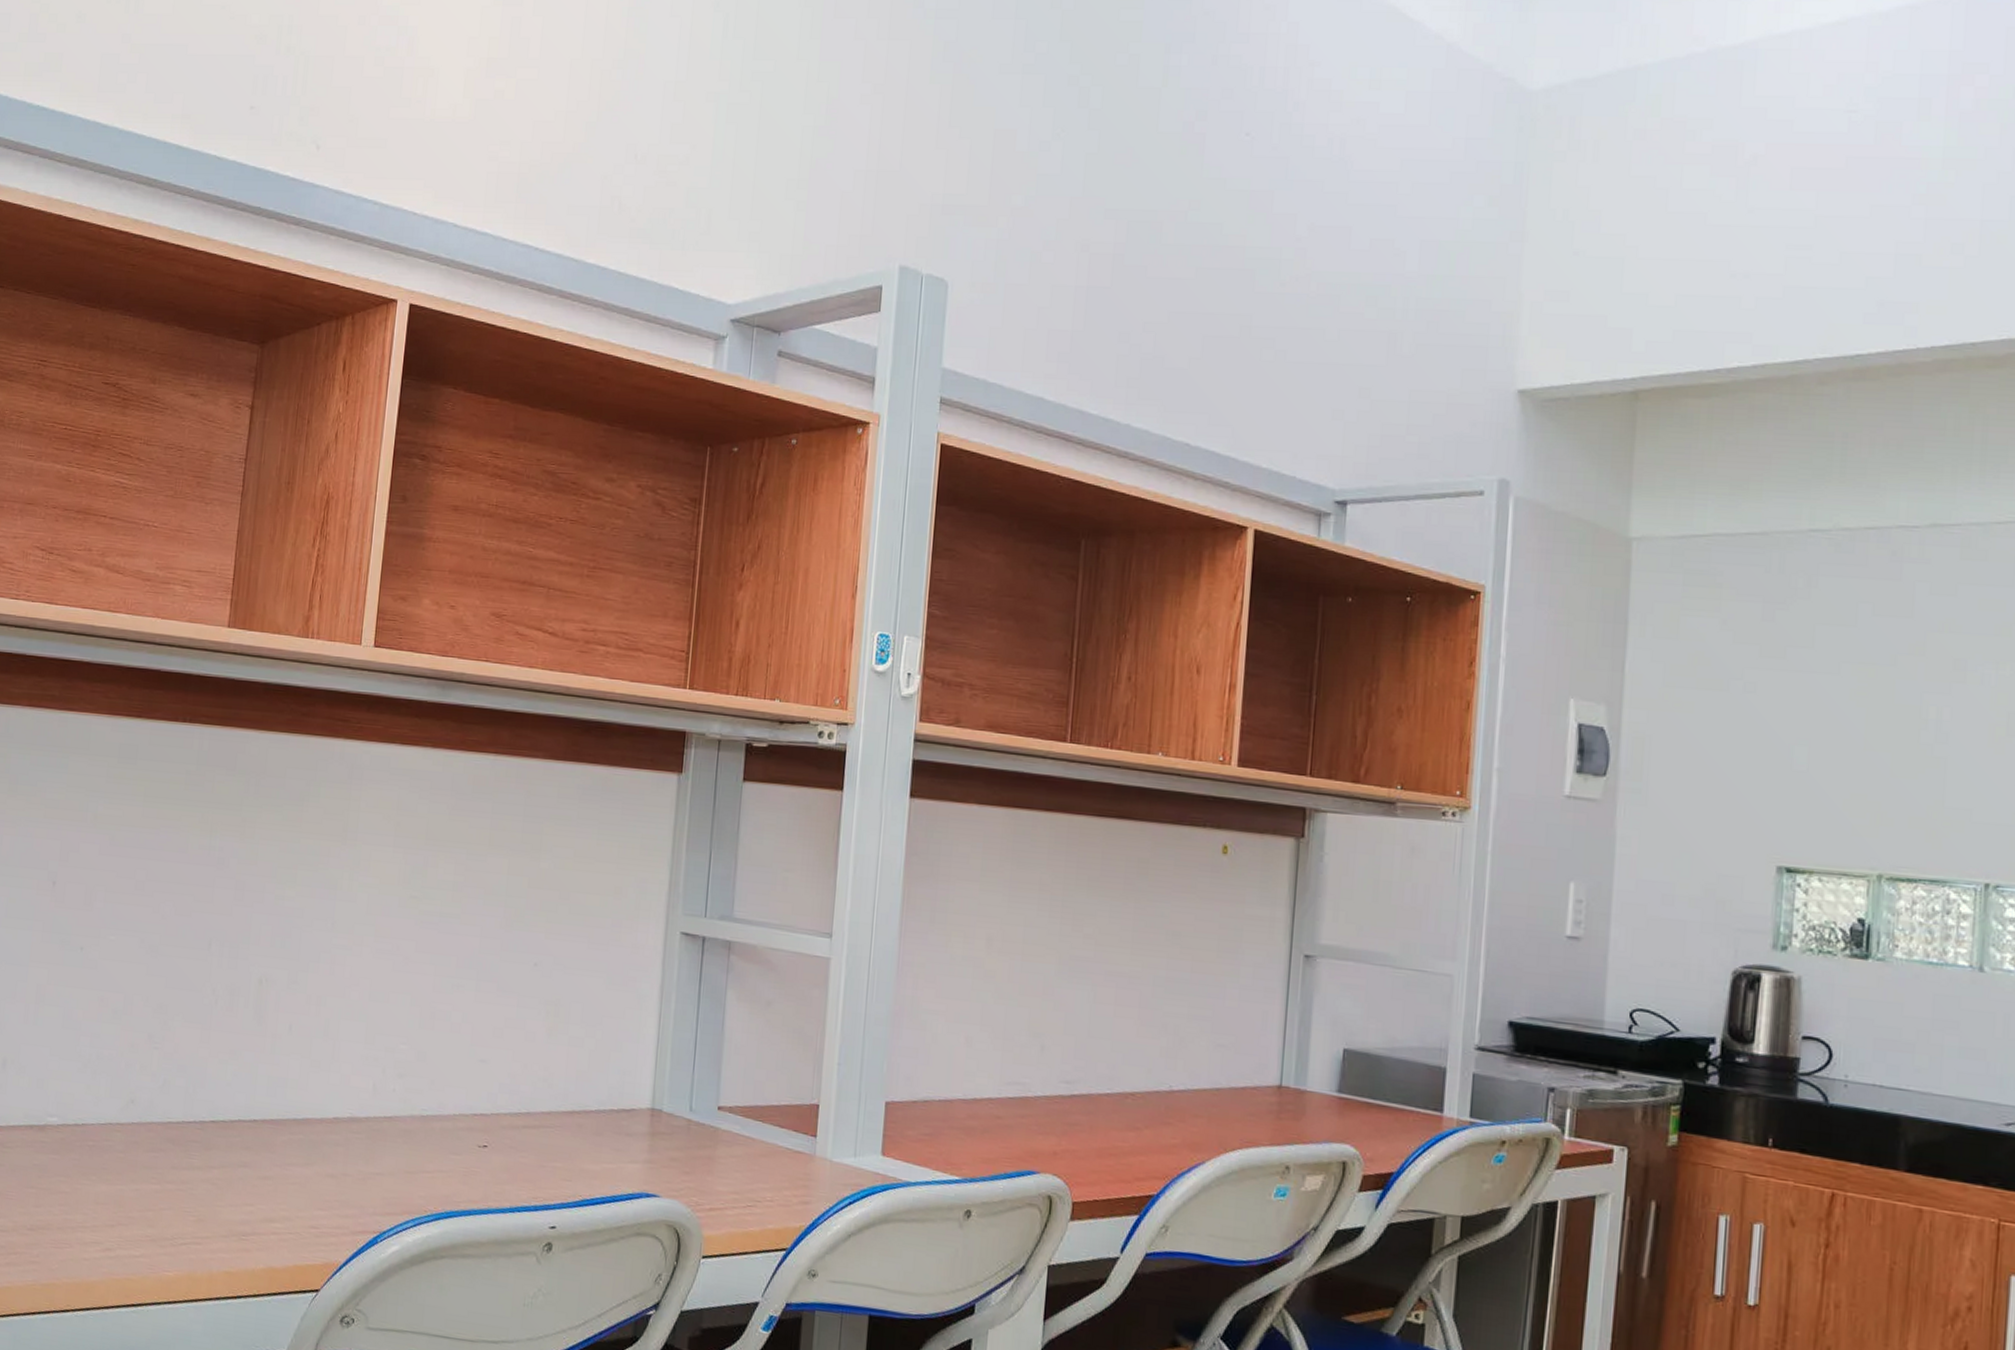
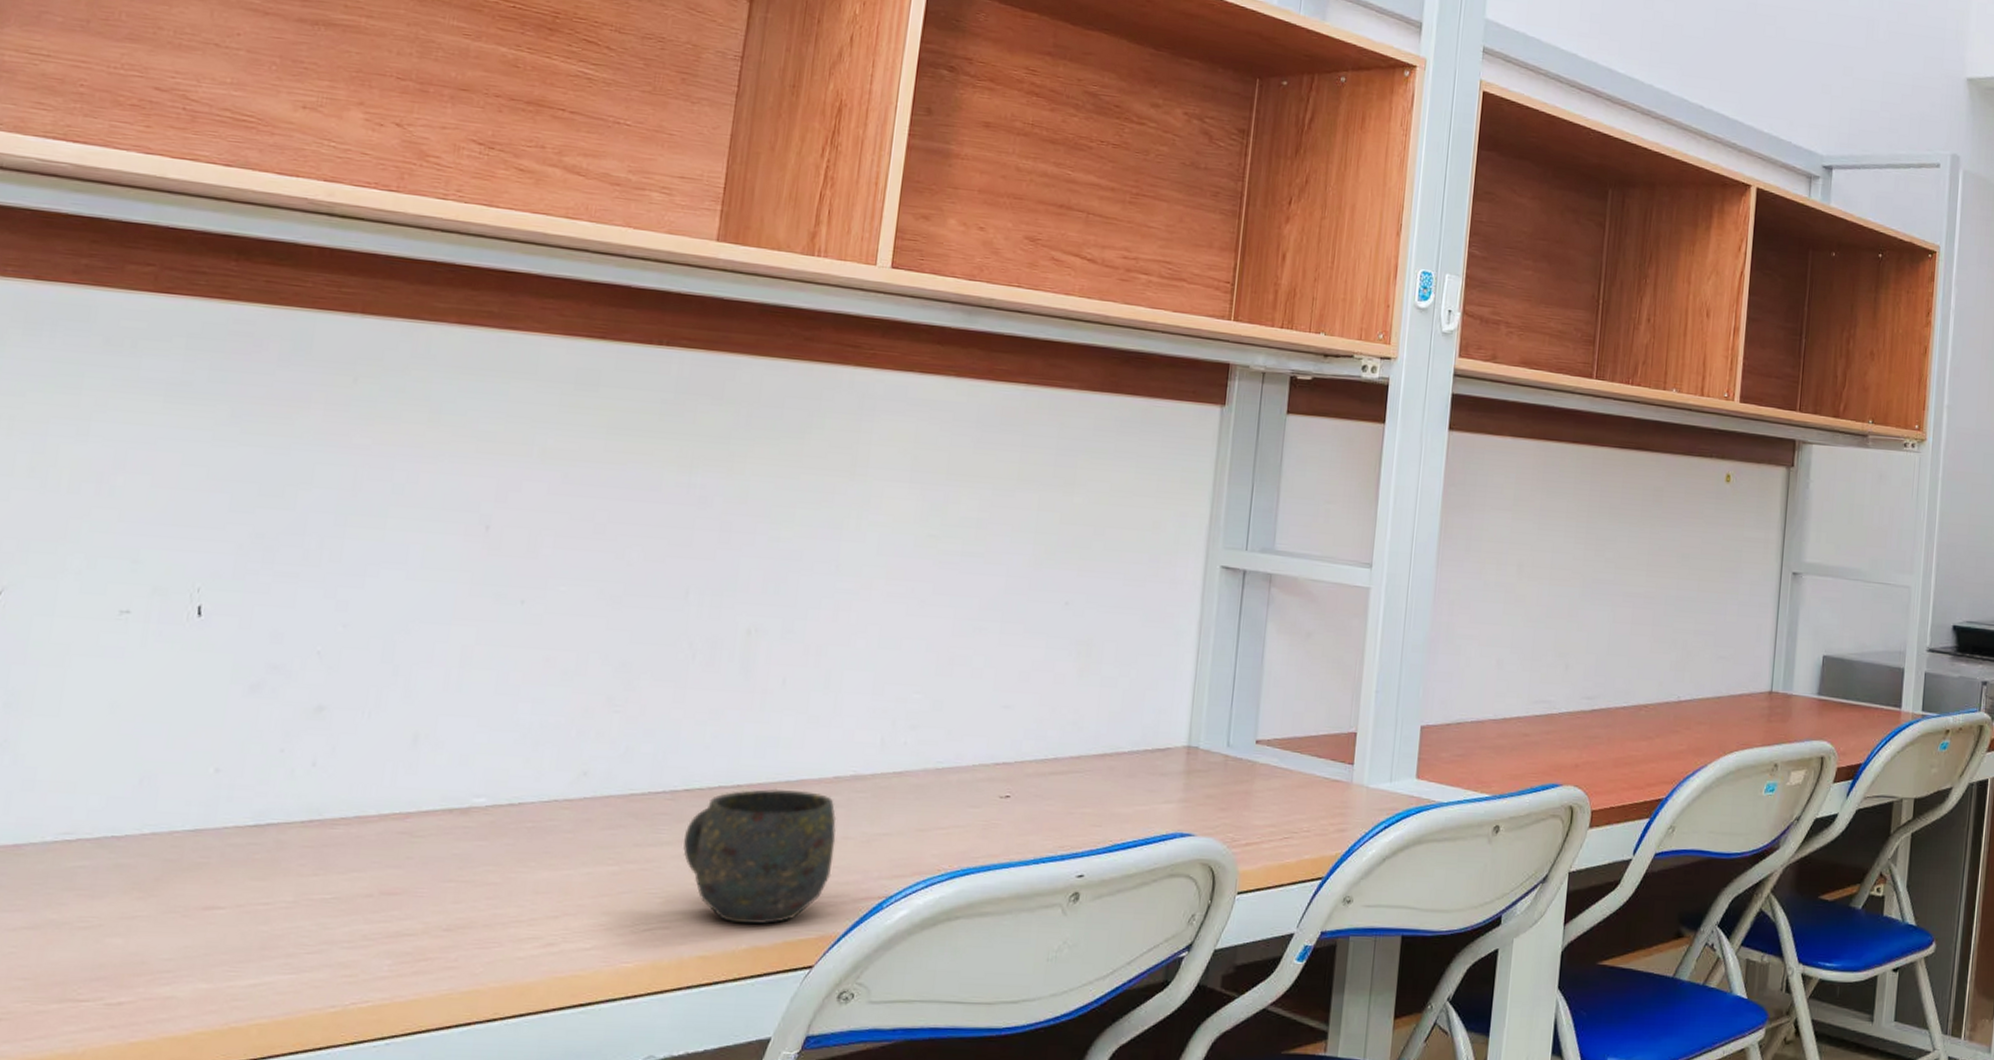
mug: none [211,1125,337,1249] -> present [683,788,837,925]

